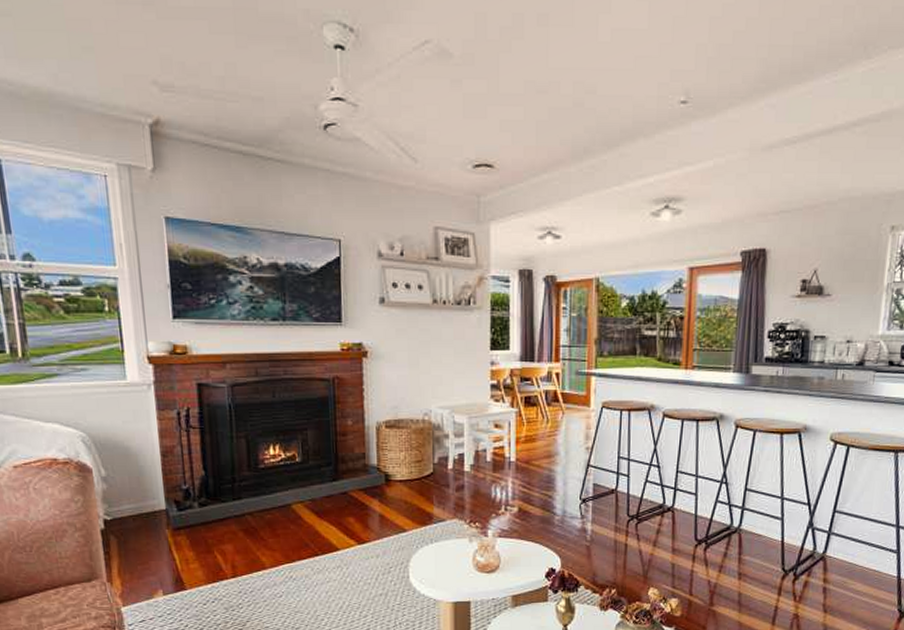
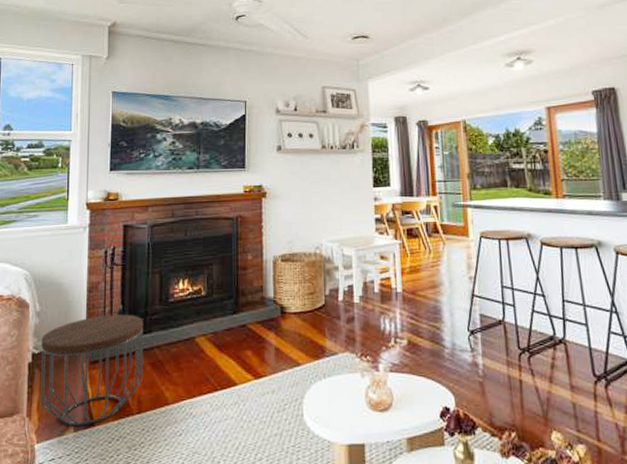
side table: none [112,480,235,590] -> present [40,314,144,426]

